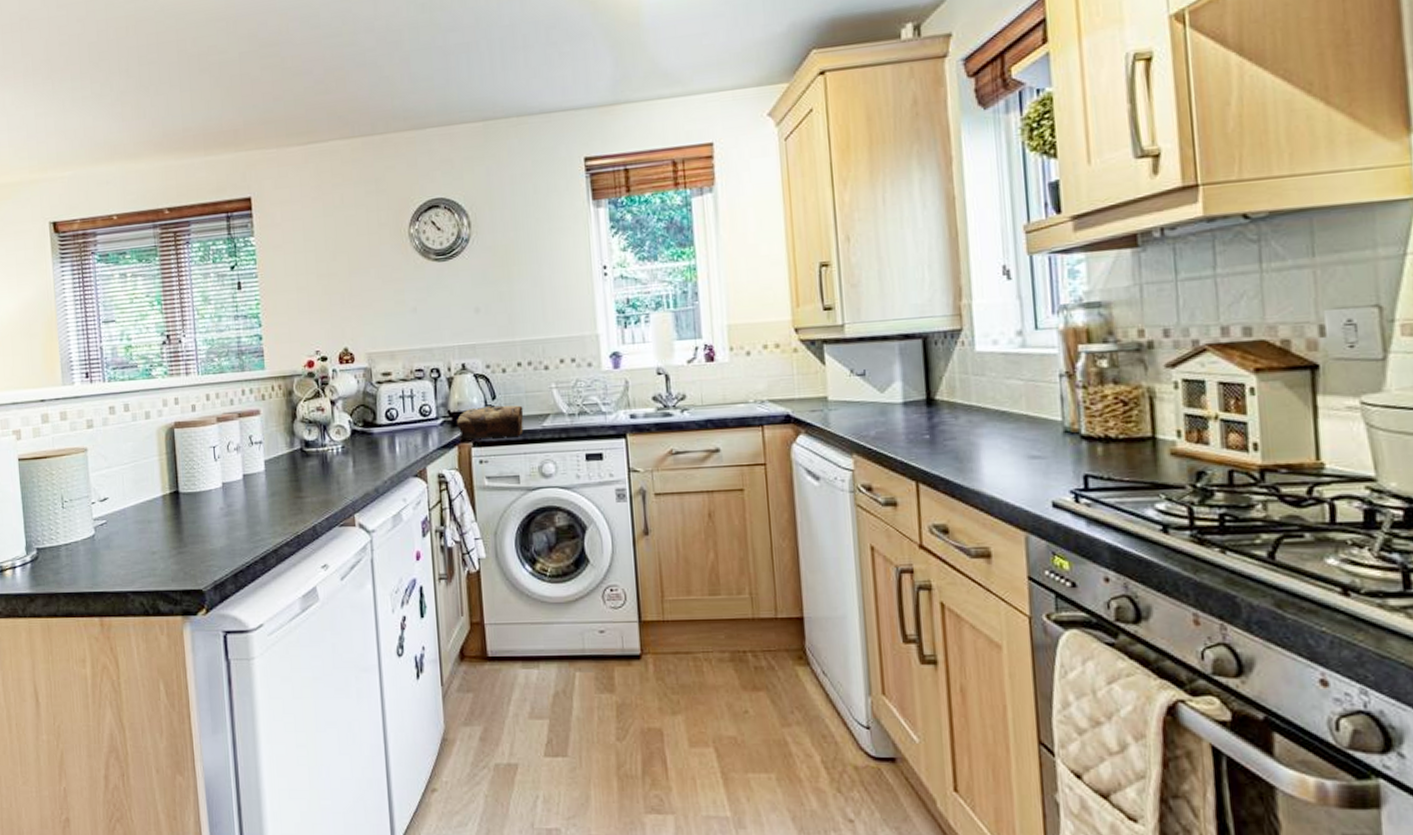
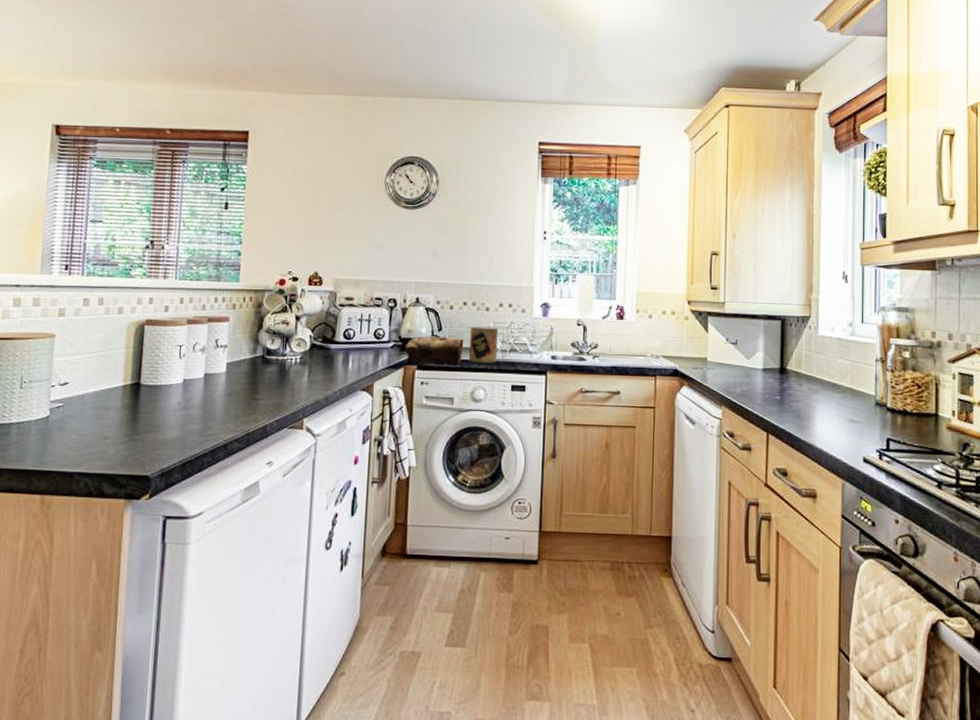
tin can: none [529,388,566,432] -> present [468,326,499,363]

